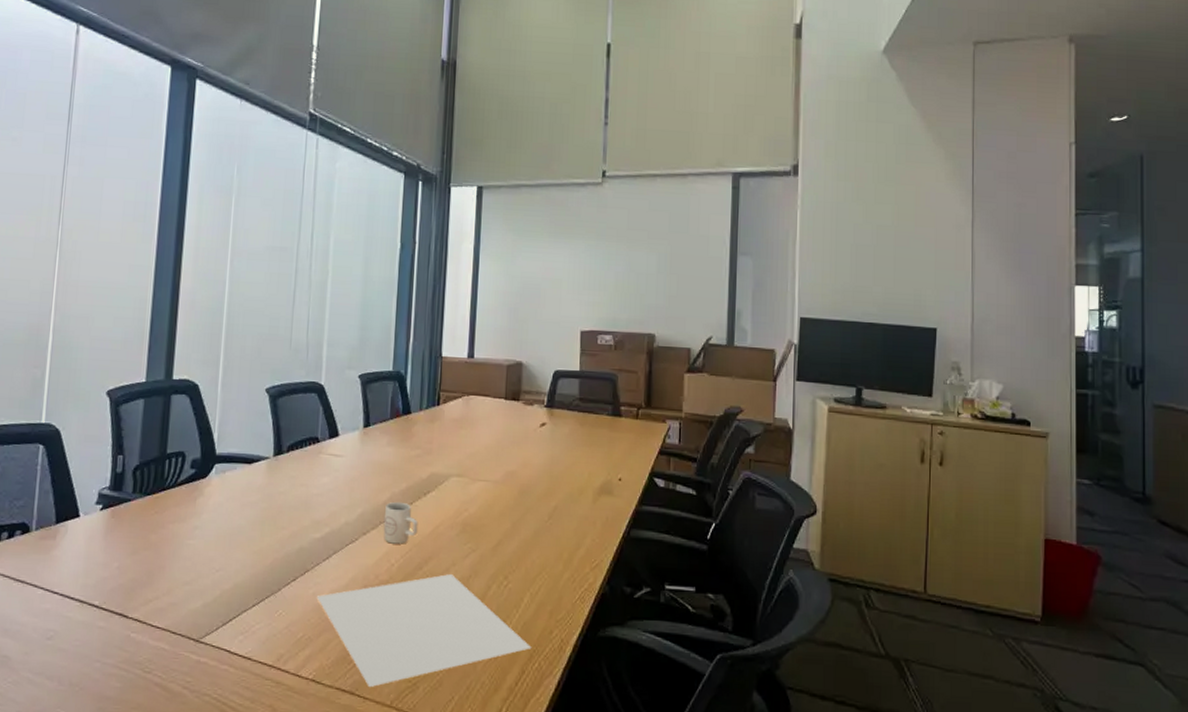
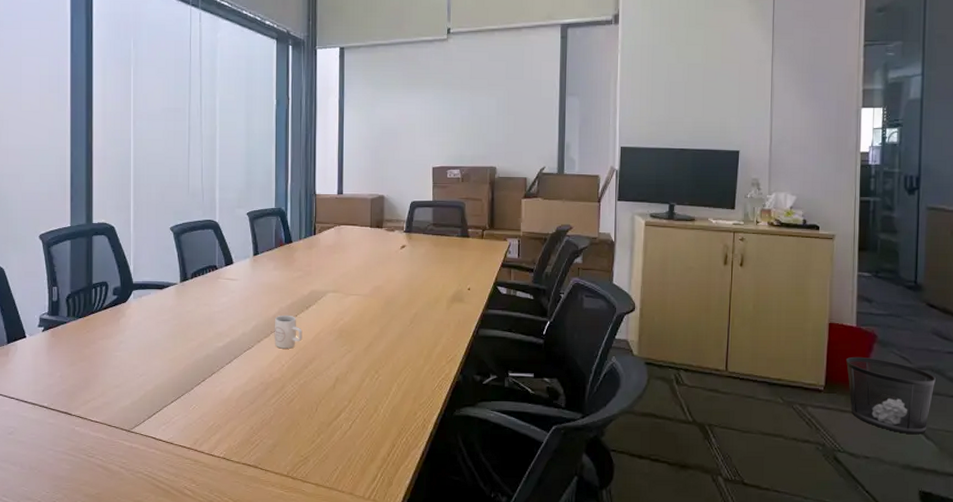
paper sheet: present [316,574,532,688] -> none [222,371,400,463]
waste bin: none [1065,581,1172,682] -> present [845,356,936,435]

